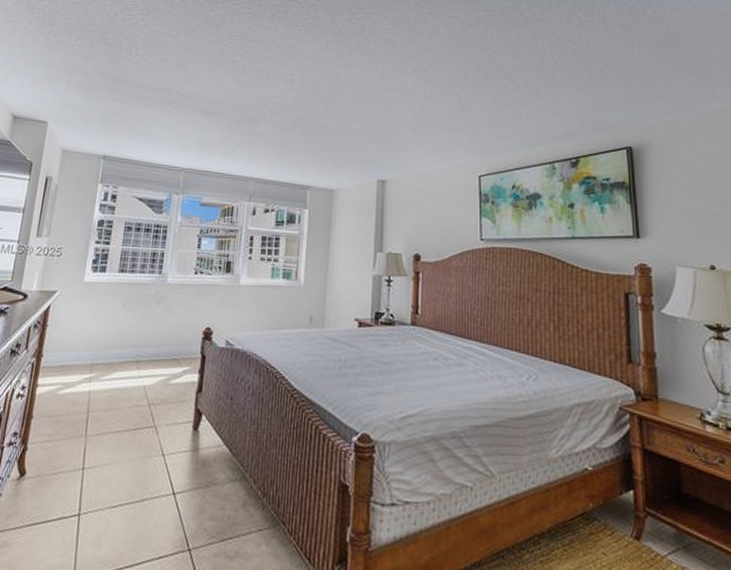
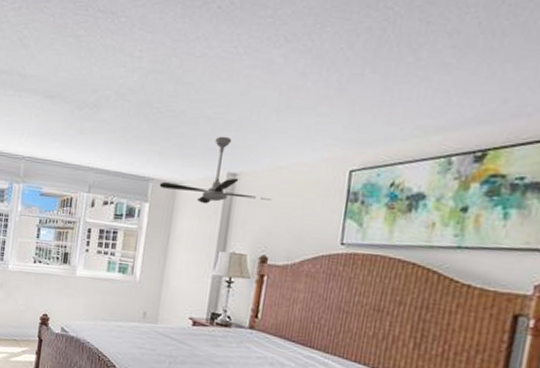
ceiling fan: none [317,148,418,208] -> present [159,136,272,204]

